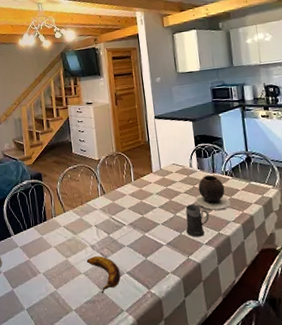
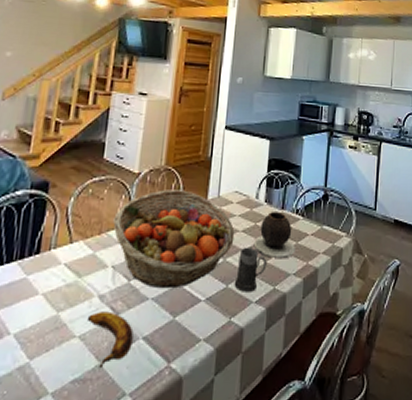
fruit basket: none [89,167,180,239] -> present [113,190,235,289]

